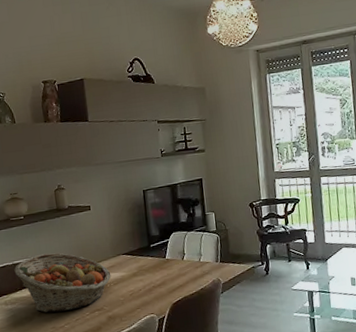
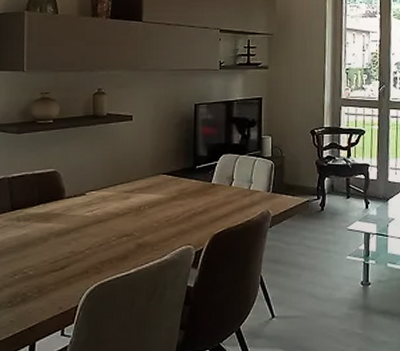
fruit basket: present [14,253,111,313] -> none [33,164,147,235]

